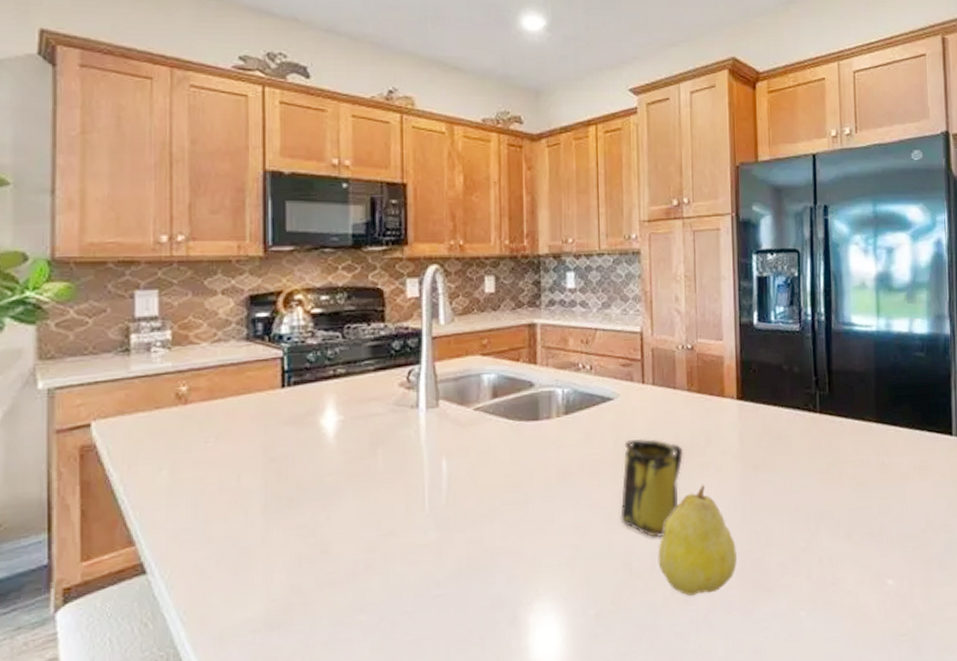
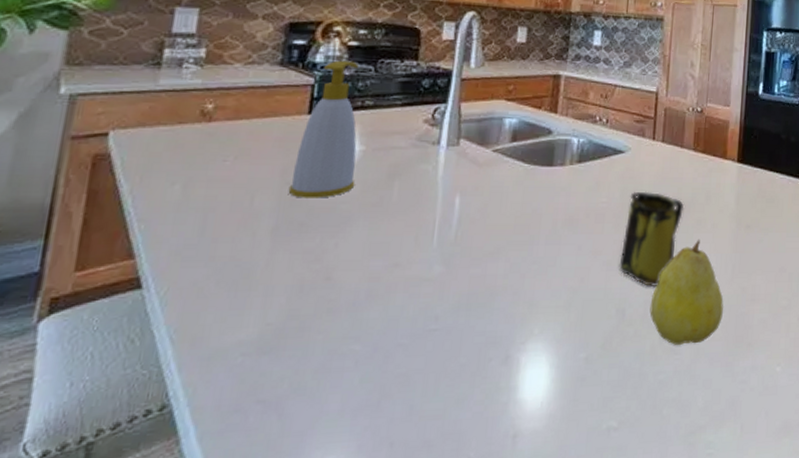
soap bottle: none [273,329,338,474] -> present [288,60,358,198]

